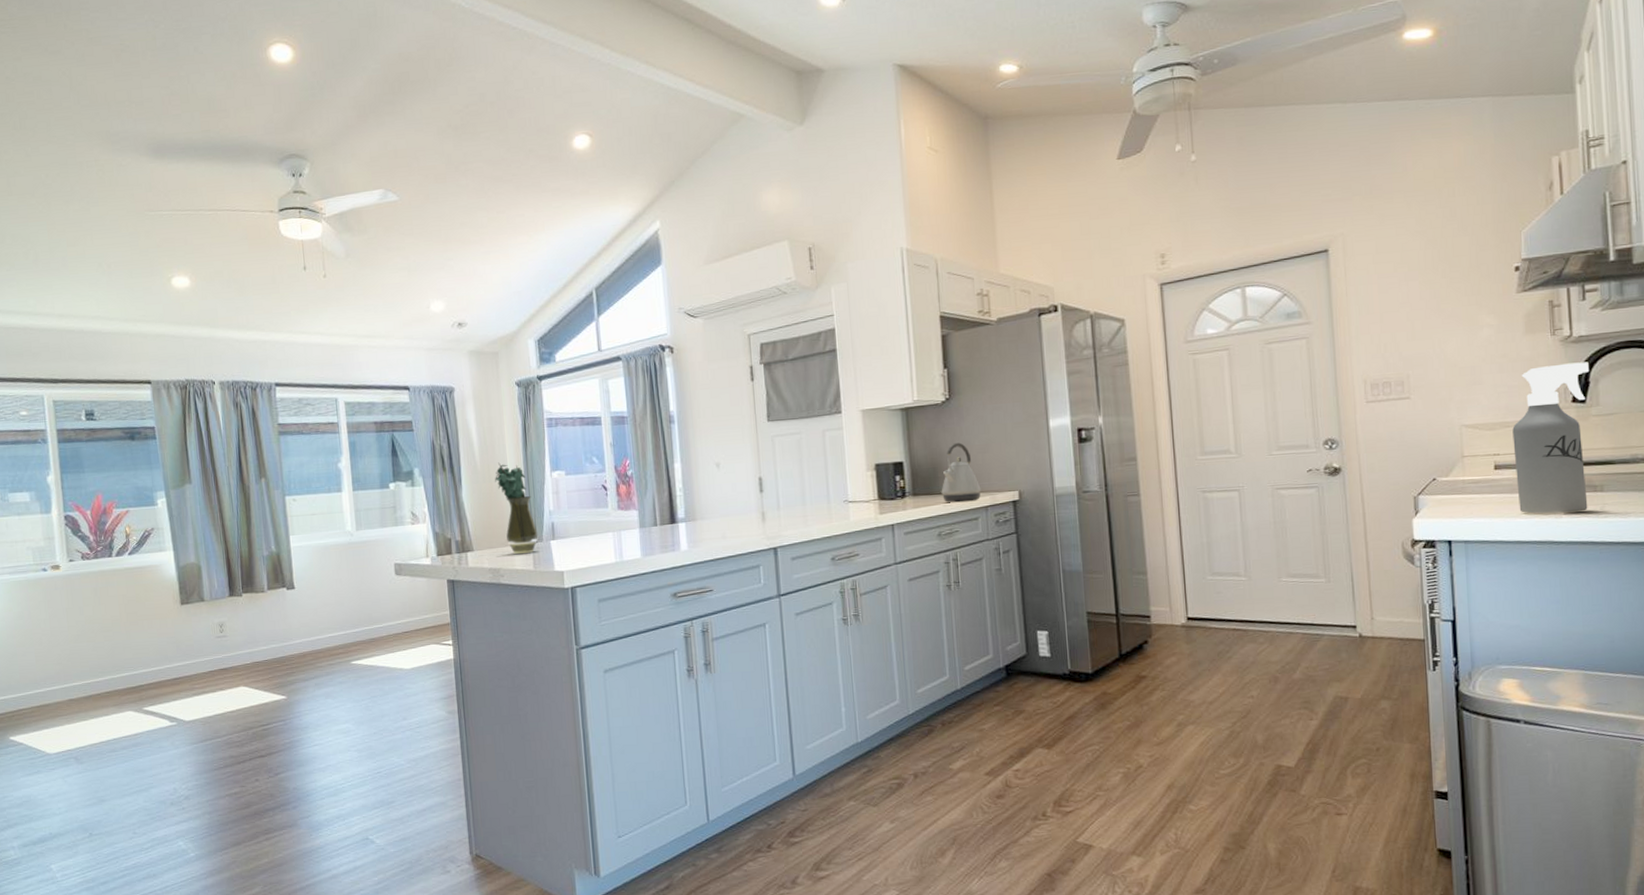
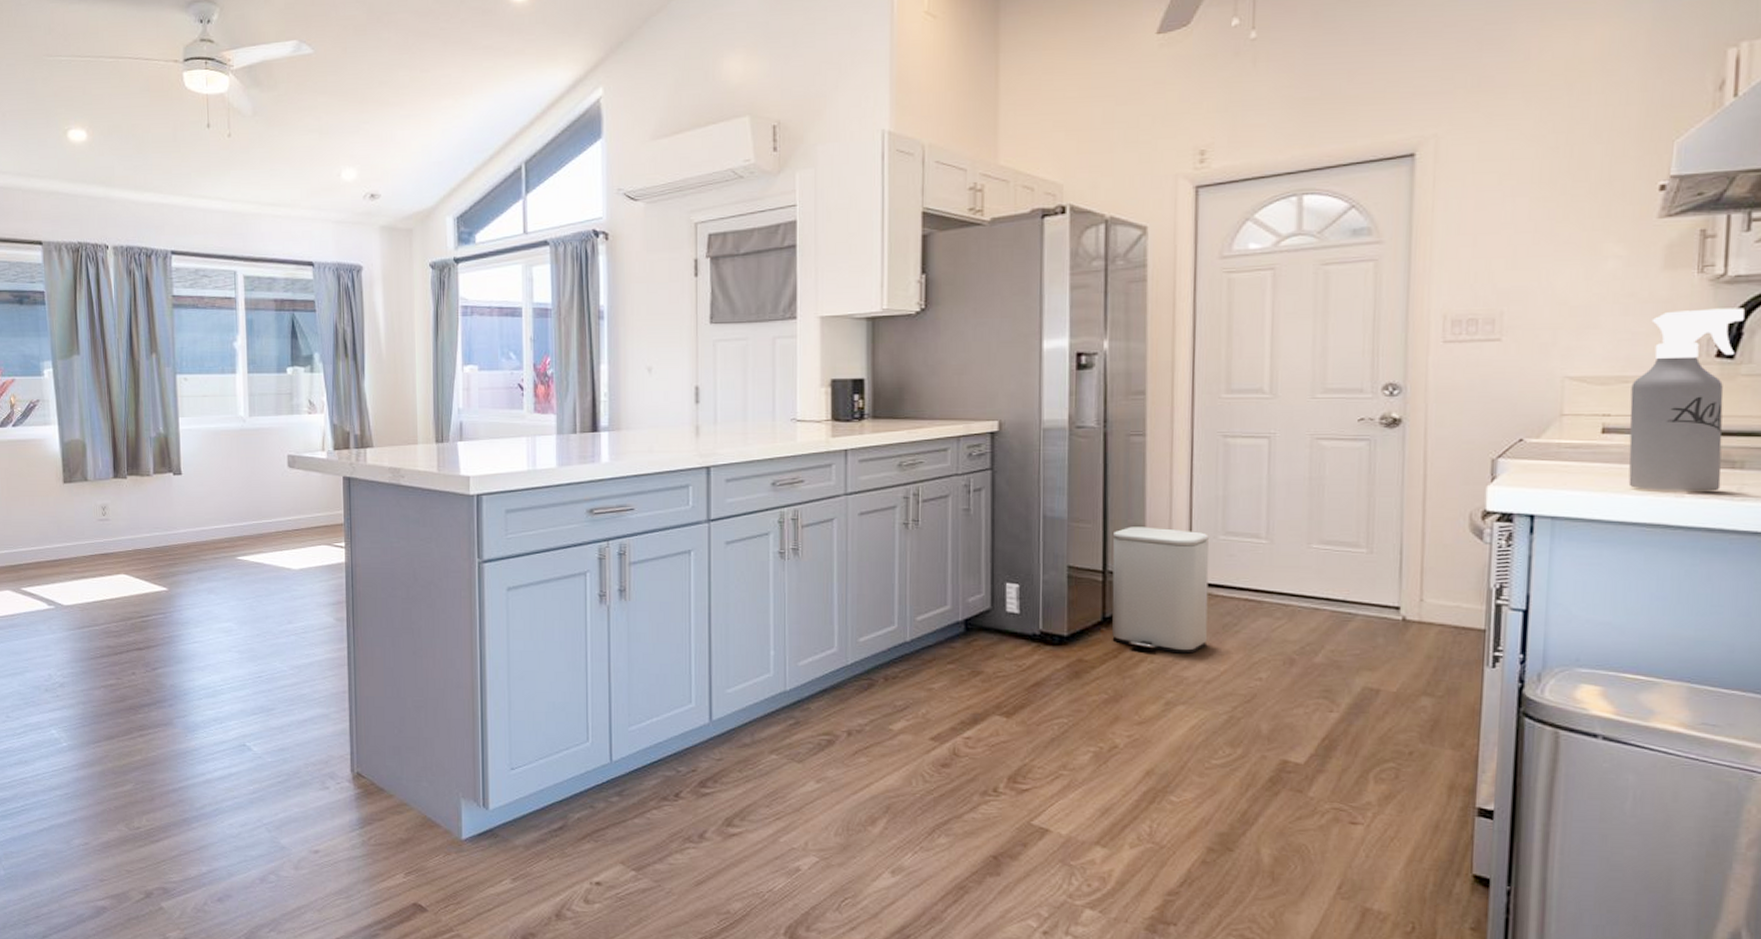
vase: present [495,462,538,554] -> none [401,351,444,453]
kettle: present [941,442,981,503] -> none [906,360,954,430]
pedal bin: none [1121,573,1207,681] -> present [1111,527,1210,654]

